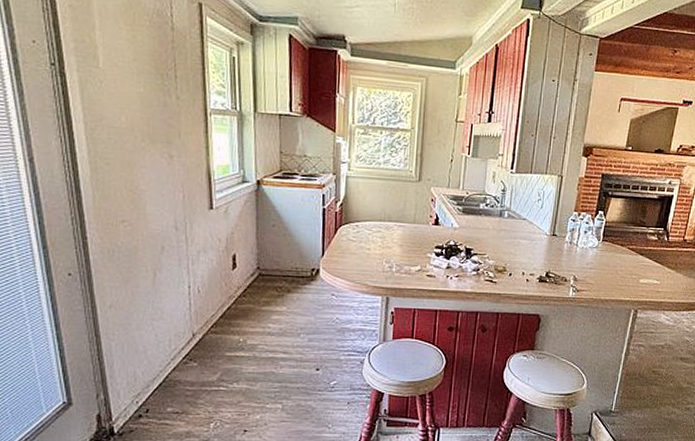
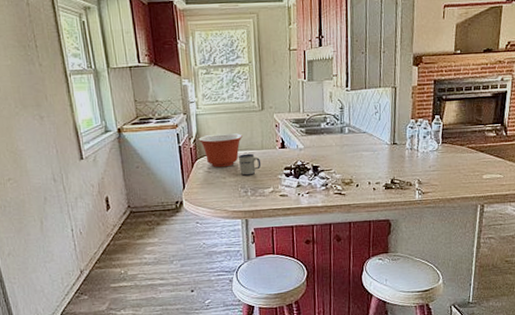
mixing bowl: none [346,200,394,238] -> present [198,133,243,168]
mug: none [387,225,411,250] -> present [239,153,262,176]

